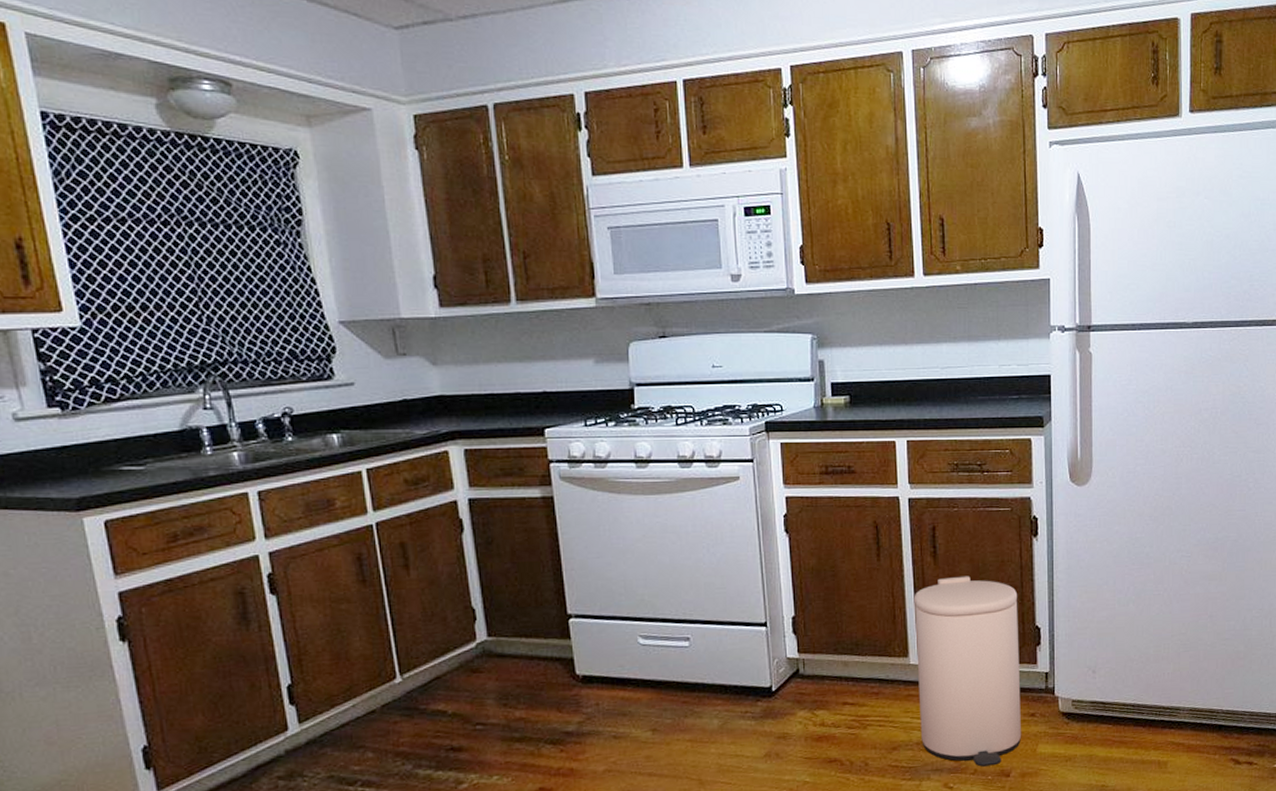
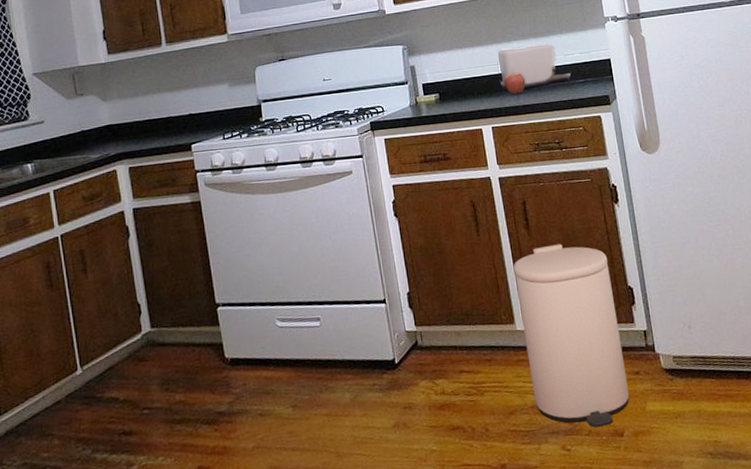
toaster: none [921,348,1004,400] -> present [496,41,571,91]
fruit: none [927,376,951,407] -> present [504,69,526,96]

